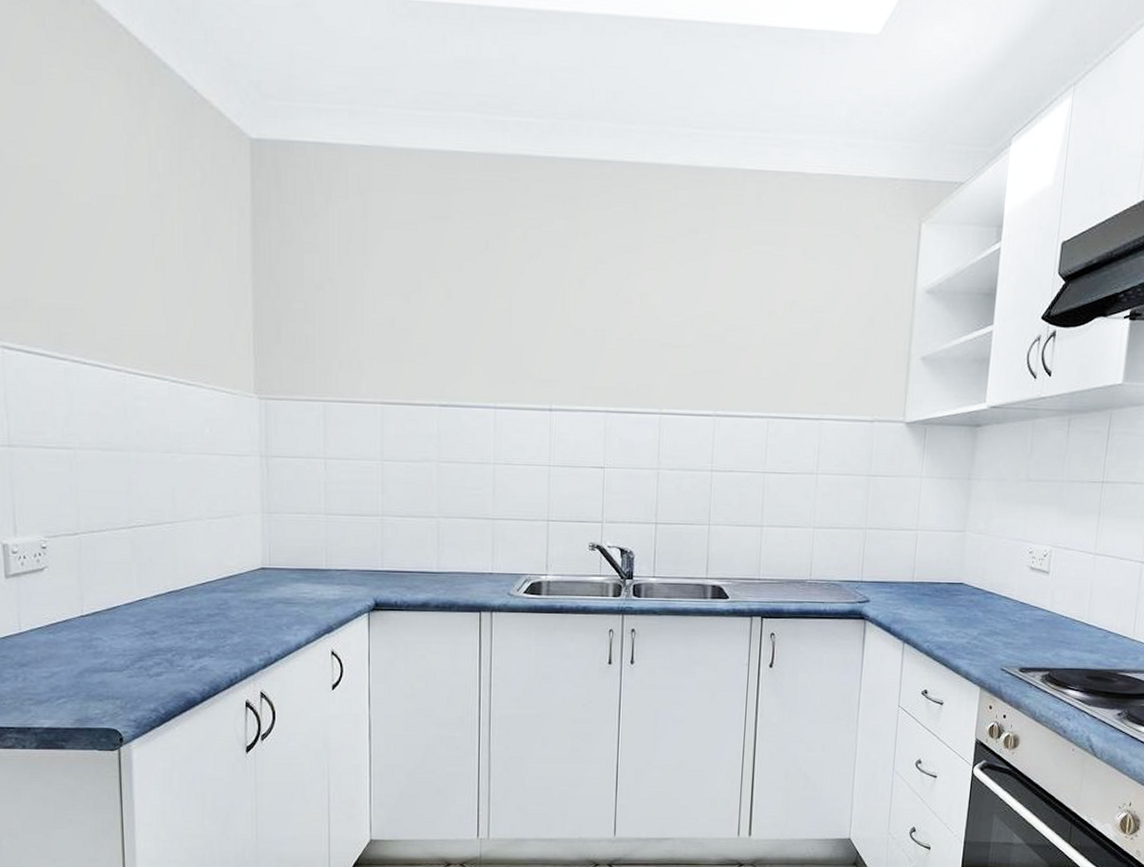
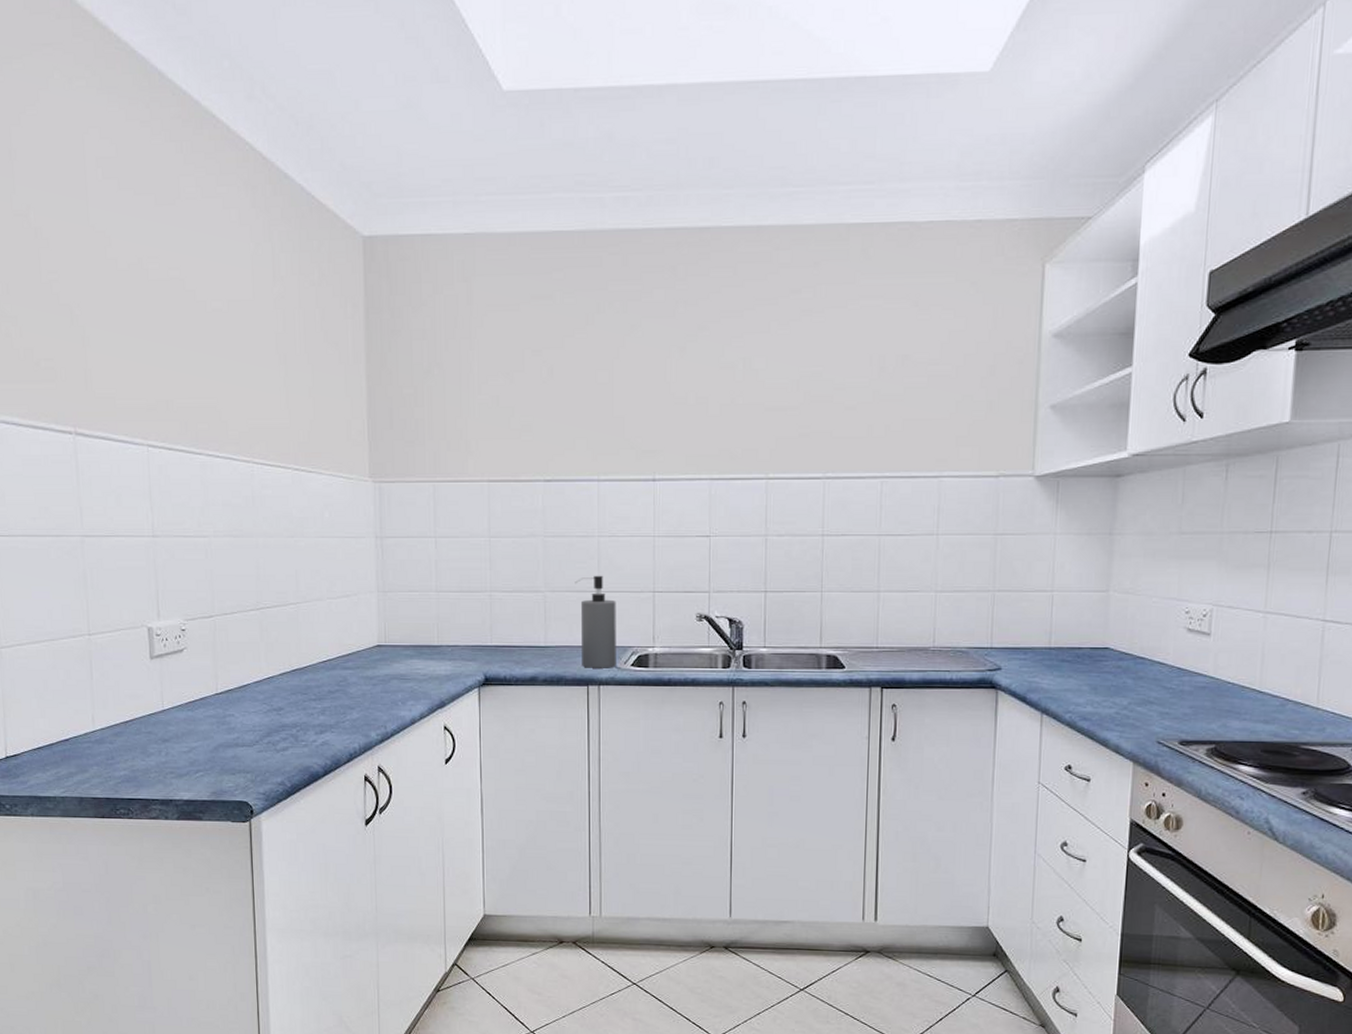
soap dispenser: none [469,502,511,595] -> present [575,575,616,668]

